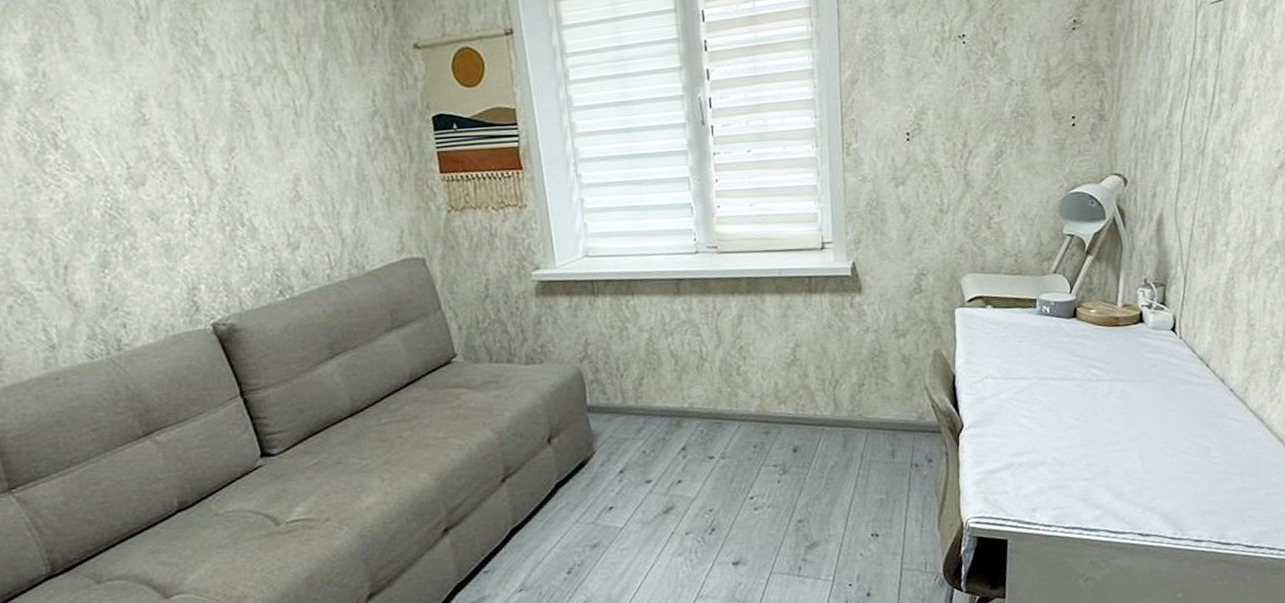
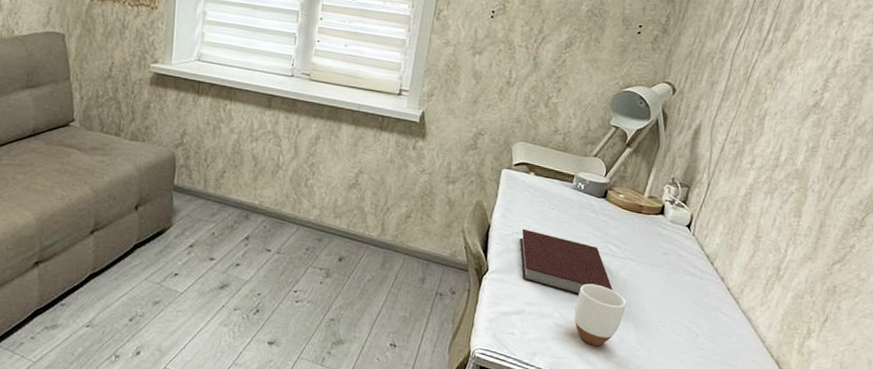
notebook: none [991,370,1106,433] -> present [519,228,613,295]
mug: none [1068,416,1124,486] -> present [574,283,627,346]

